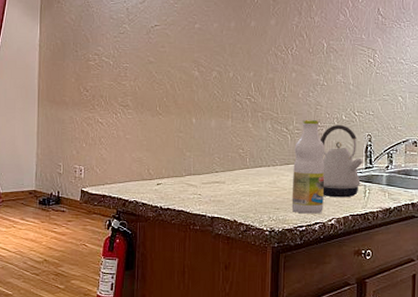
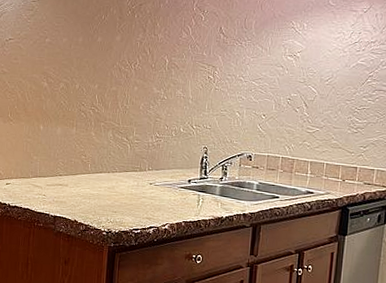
bottle: present [291,119,325,214] -> none [128,130,163,219]
kettle: present [320,124,363,198] -> none [158,136,199,205]

